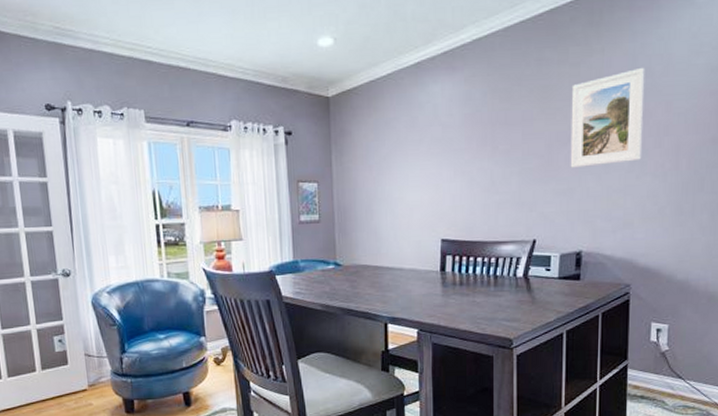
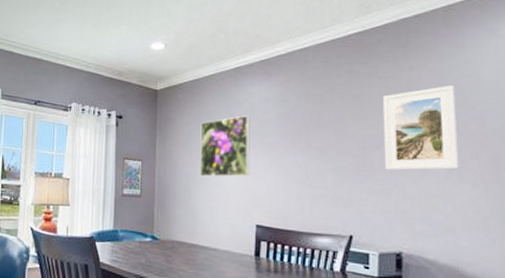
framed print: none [379,120,434,194] -> present [200,115,250,177]

